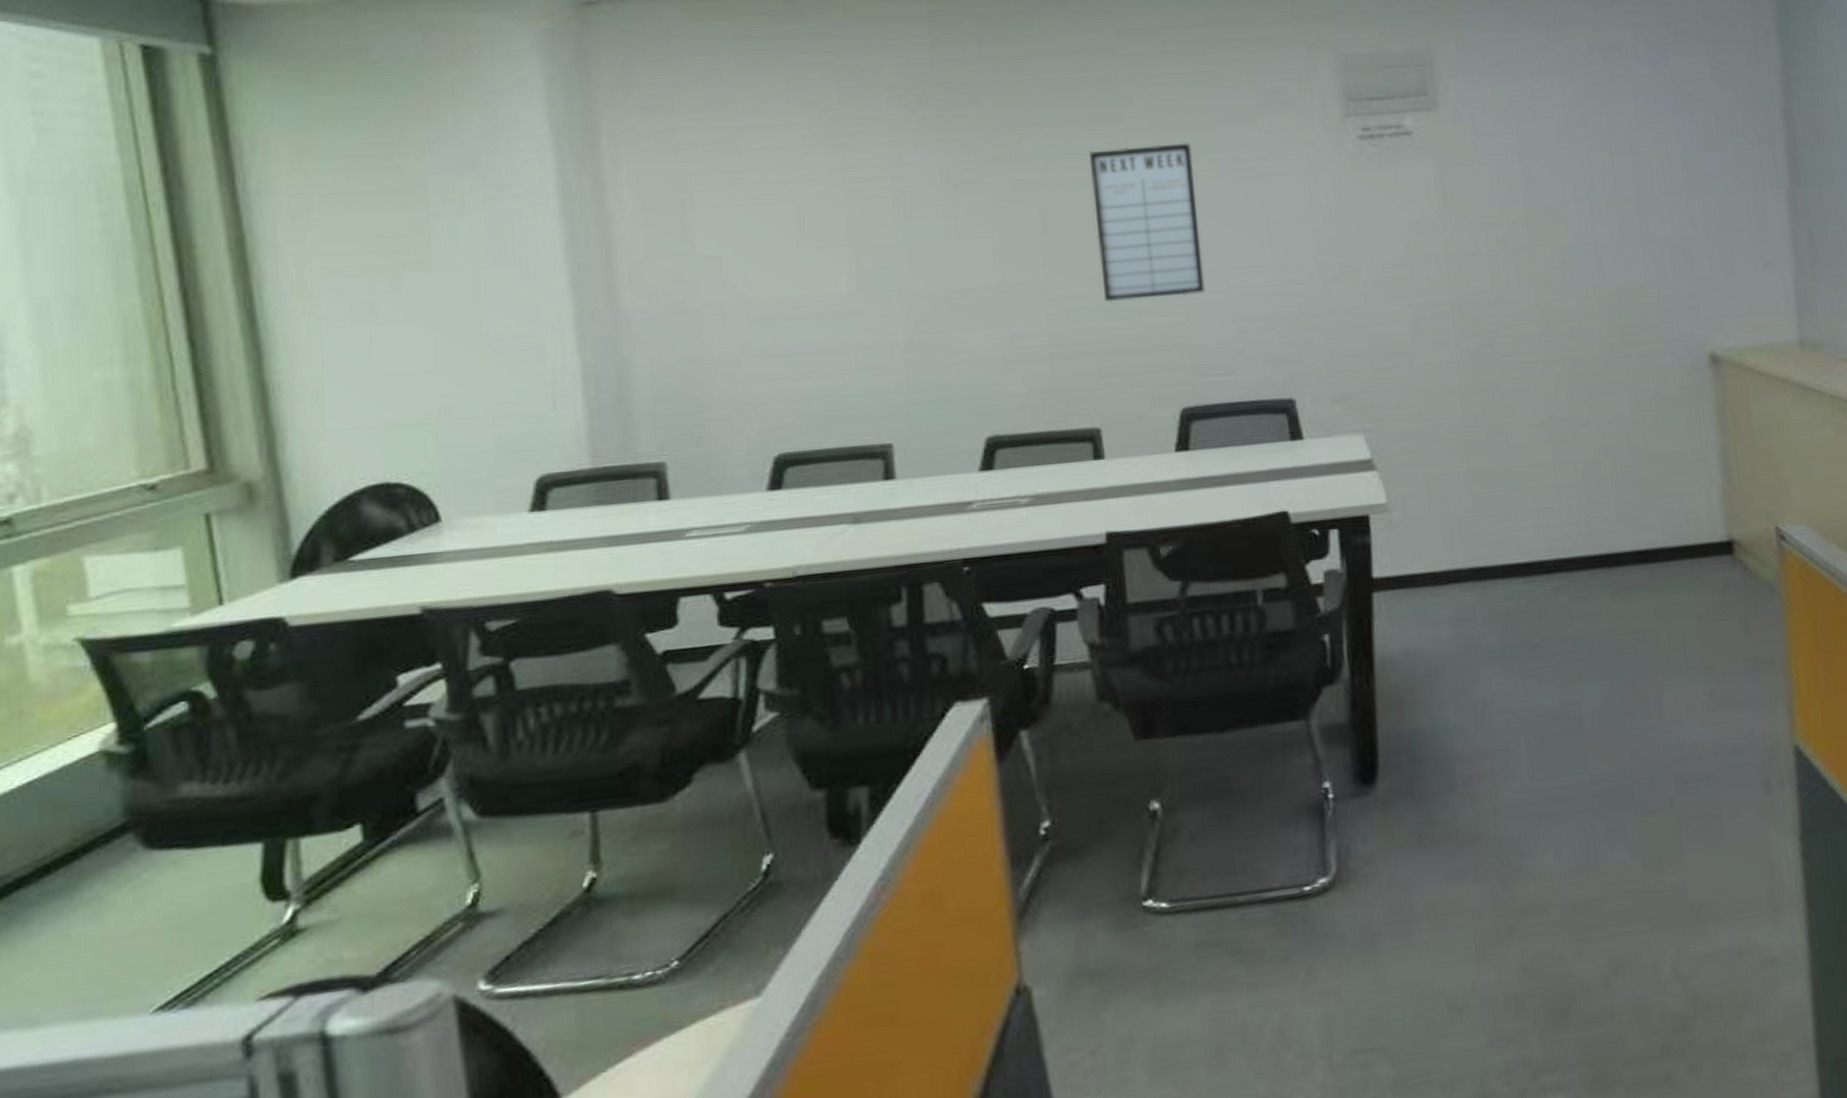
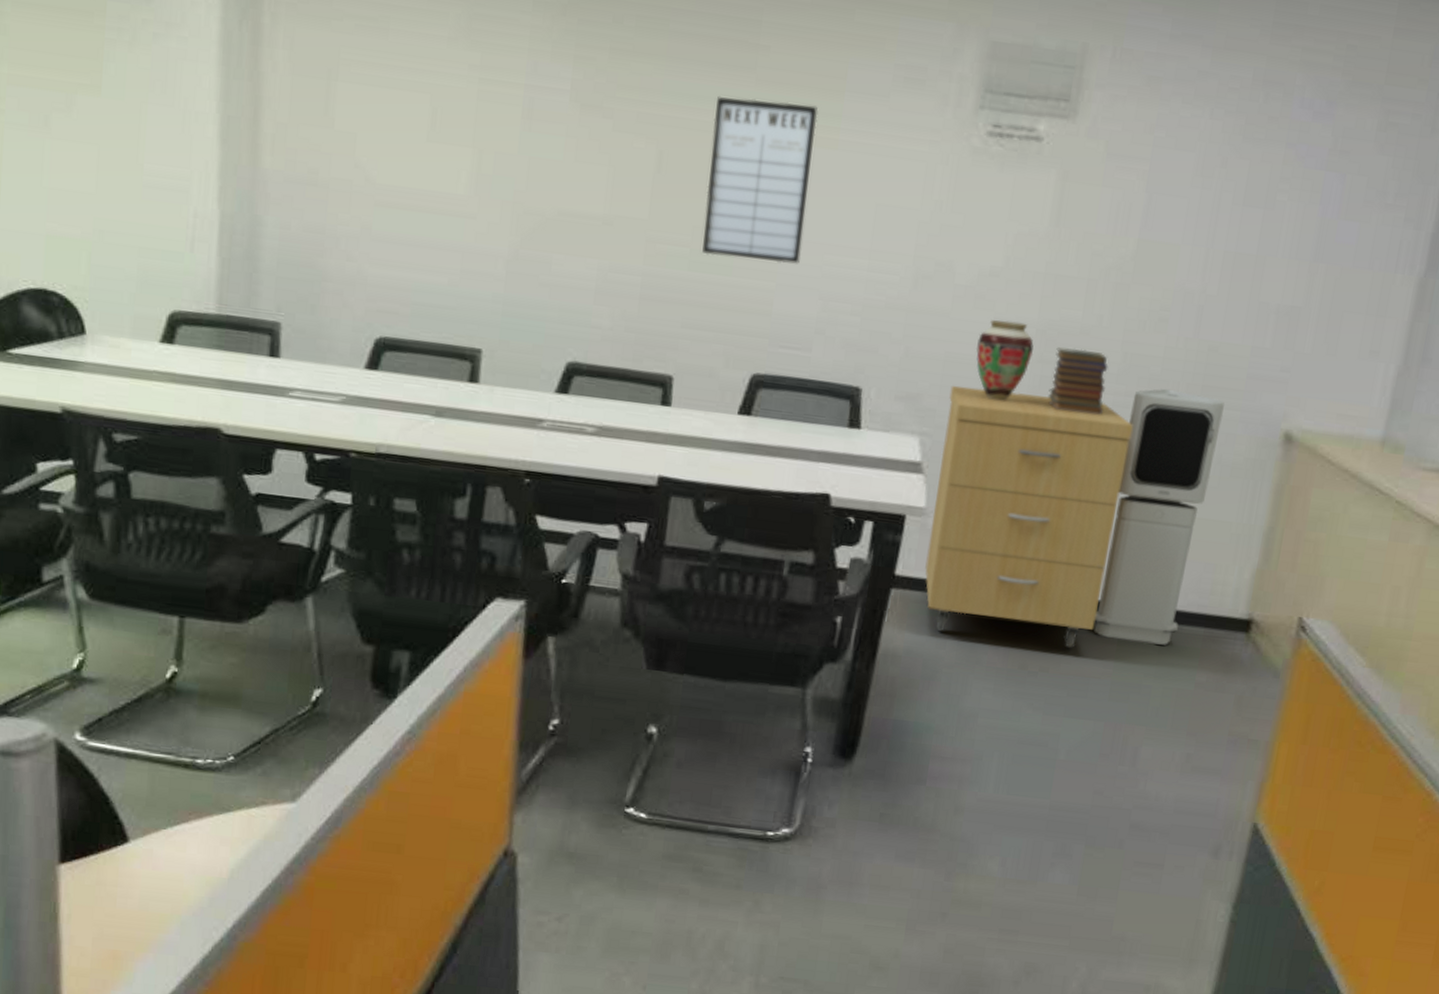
storage cabinet: none [1382,363,1584,625] -> present [925,385,1133,649]
vase: none [1397,303,1455,383] -> present [975,320,1034,401]
book stack: none [1475,316,1535,380] -> present [1048,347,1109,415]
air purifier: none [1560,336,1665,592] -> present [1094,388,1224,645]

